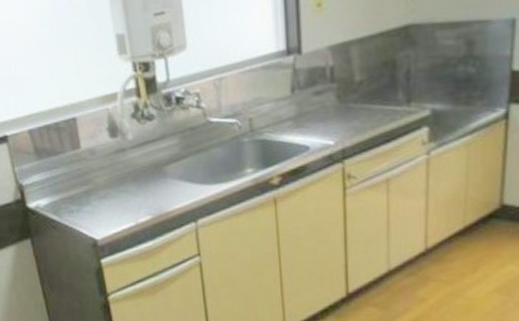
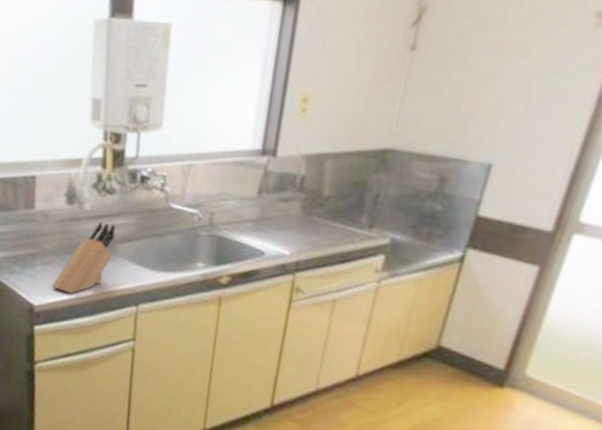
knife block: none [110,148,162,222] -> present [51,221,116,294]

